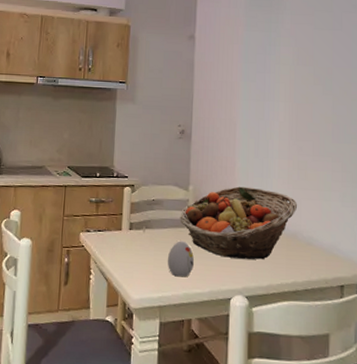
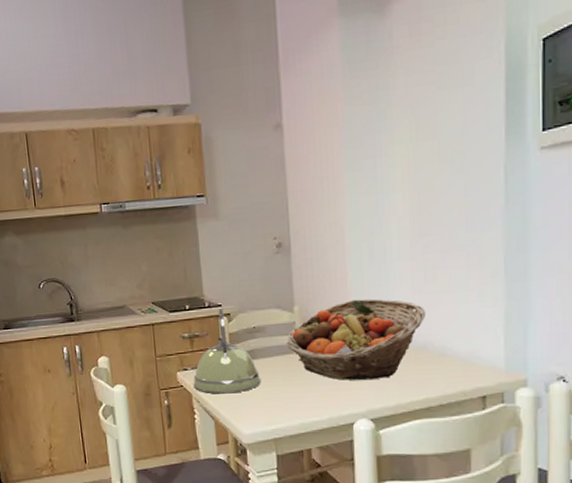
kettle: none [93,180,154,259] -> present [193,308,261,394]
decorative egg: present [168,241,194,277] -> none [278,368,308,407]

